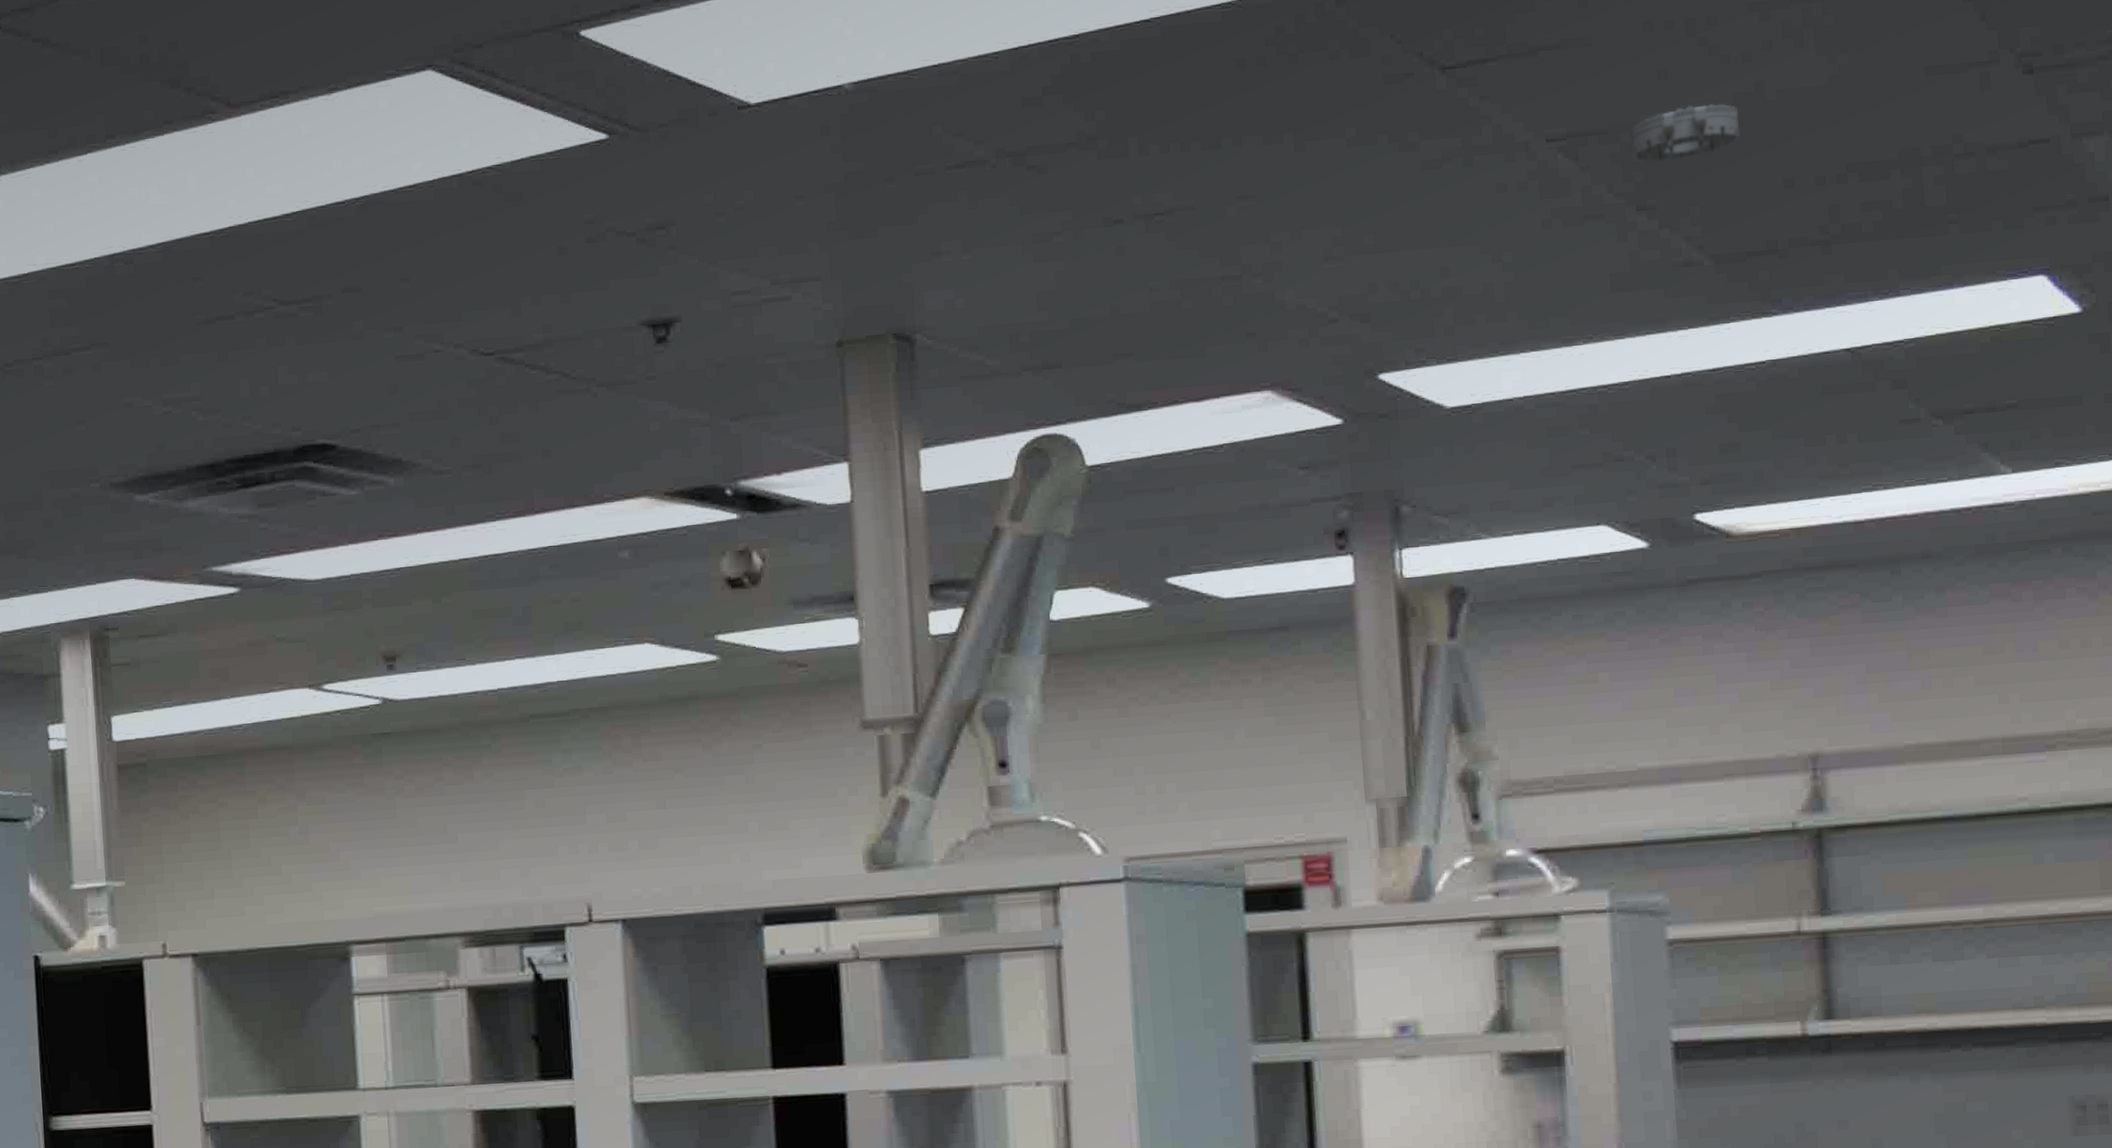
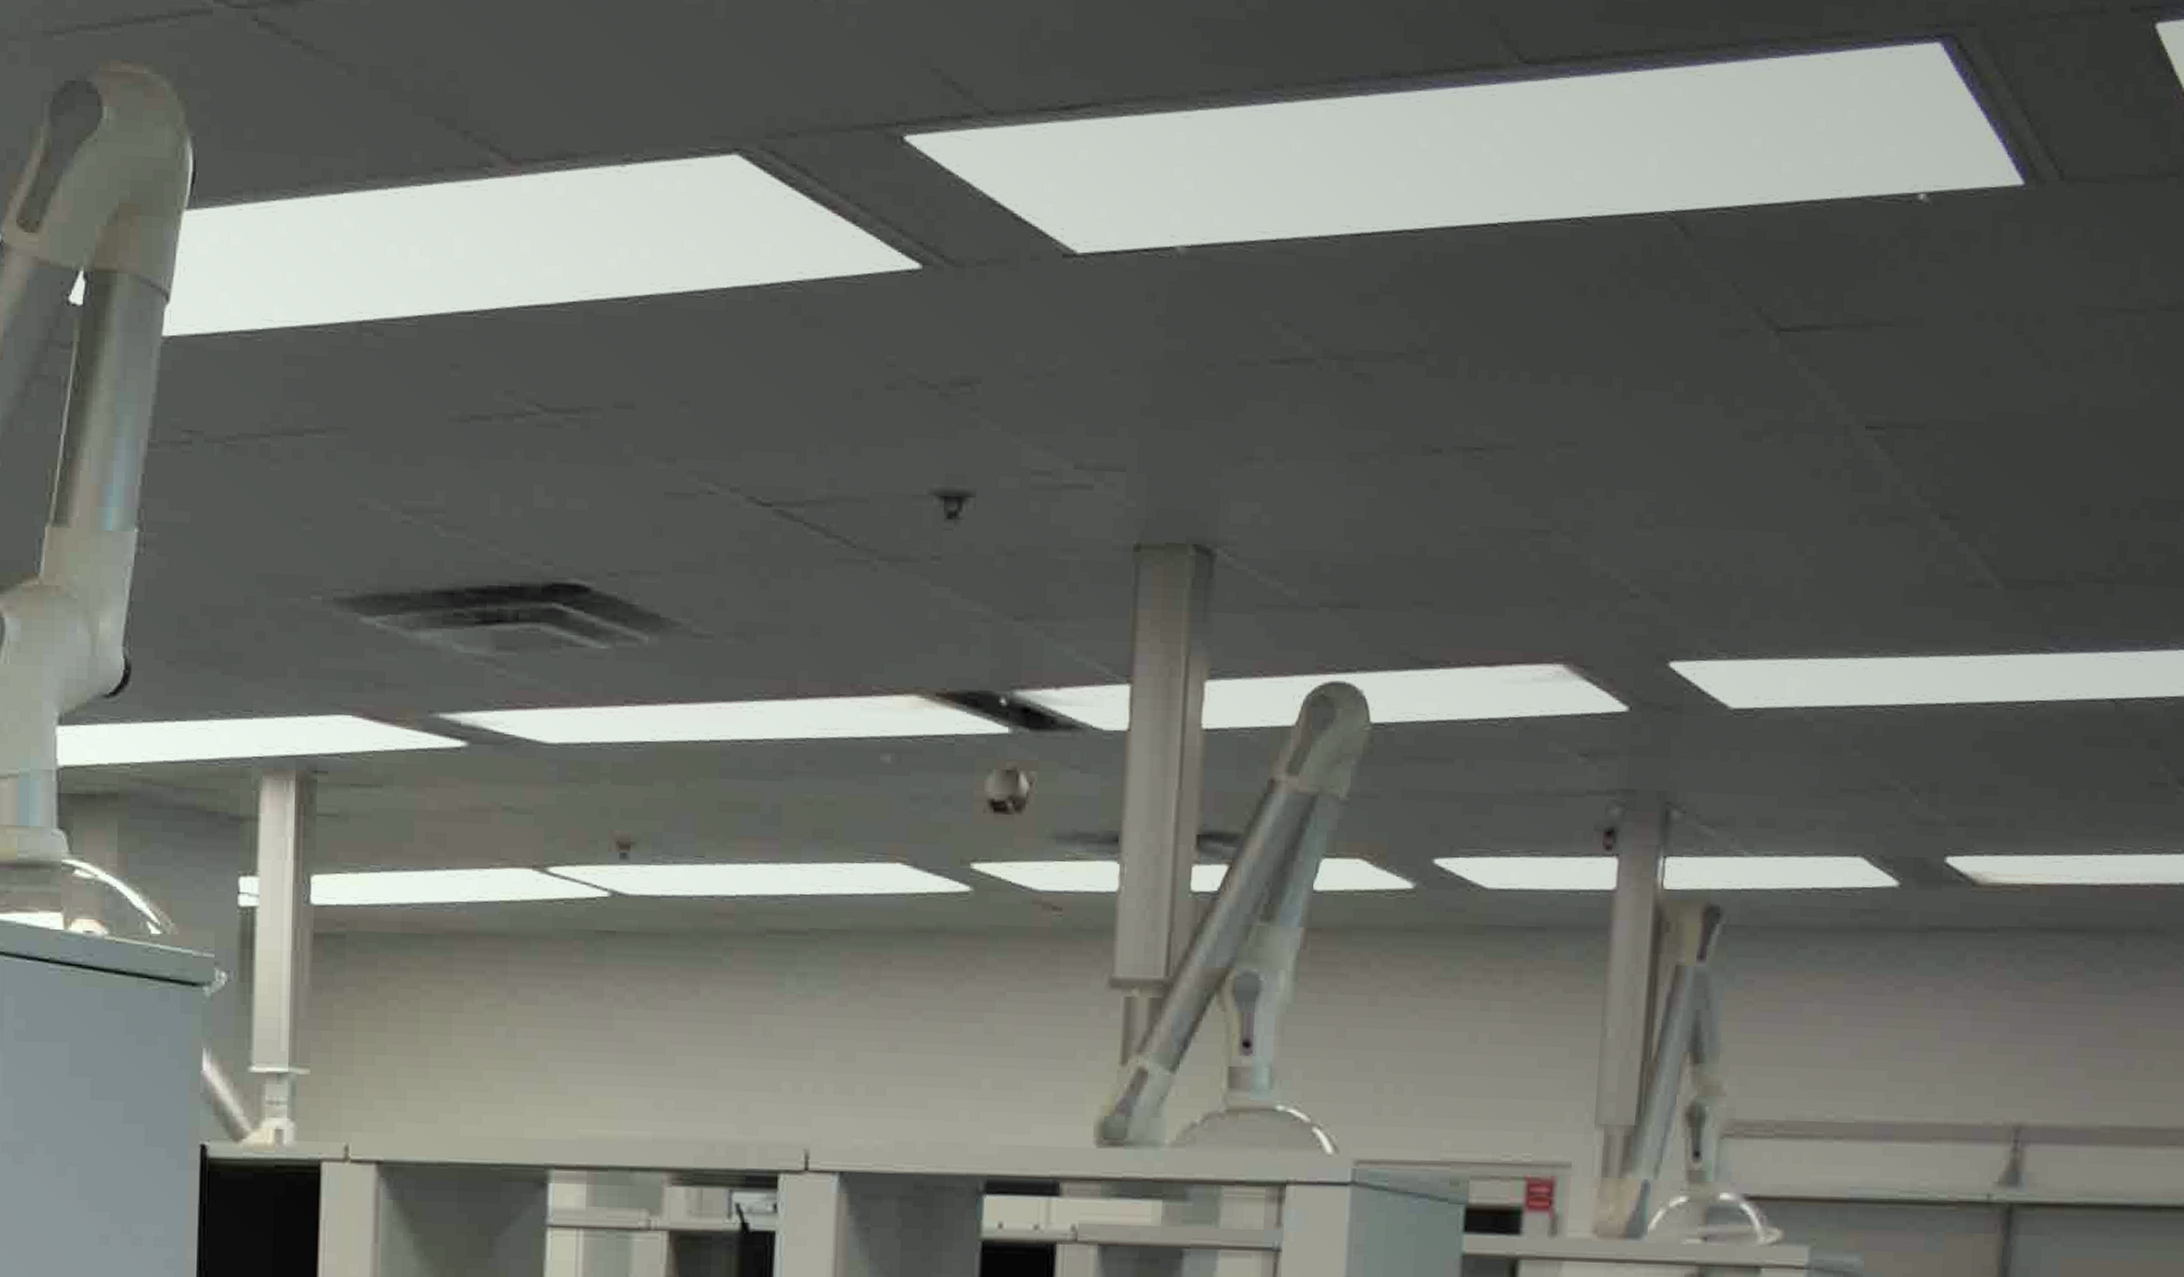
smoke detector: present [1631,103,1740,163] -> none [1945,409,2051,468]

